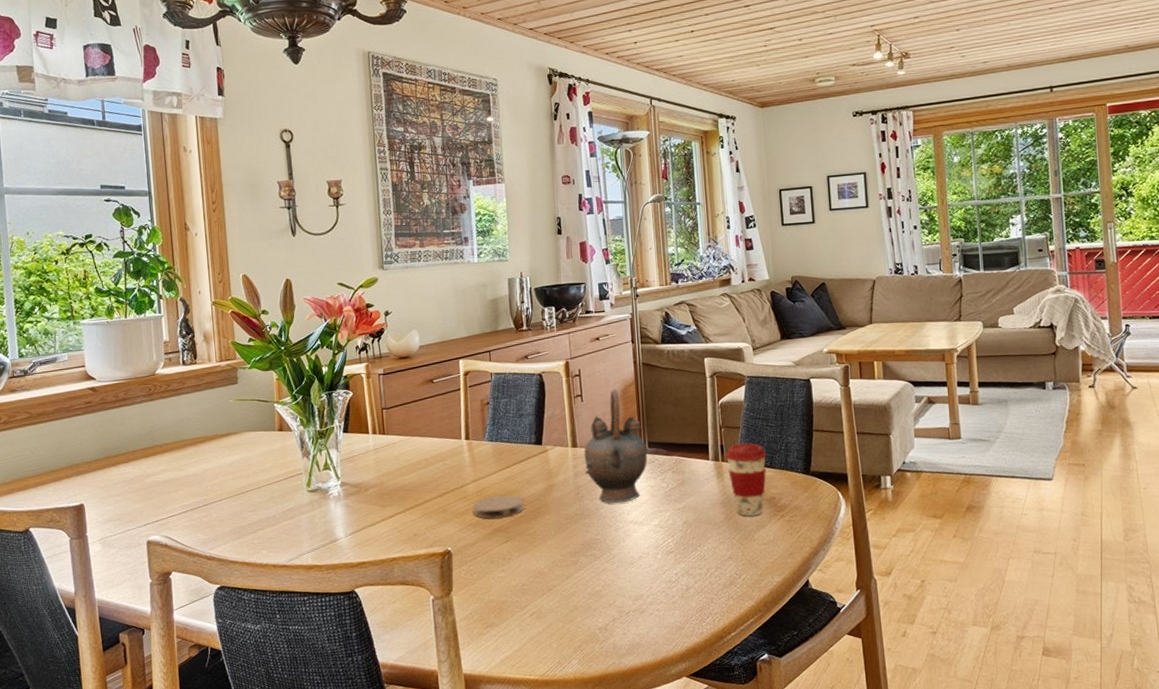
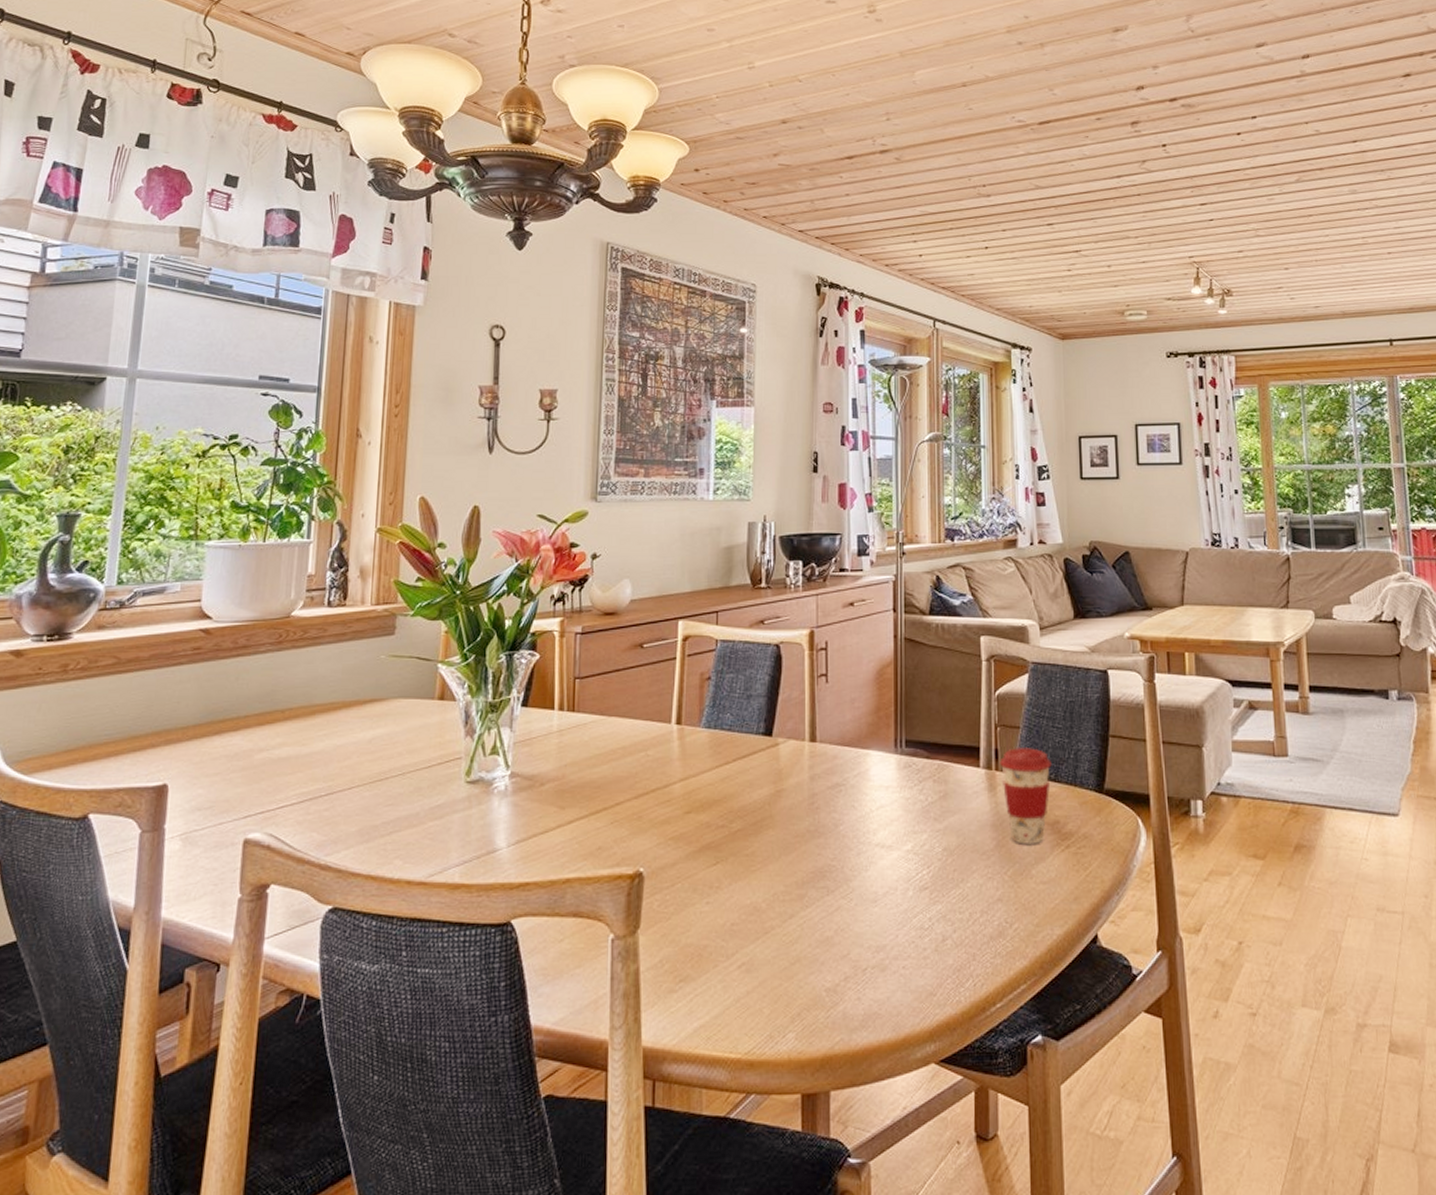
coaster: present [472,495,525,519] -> none [676,801,743,831]
teapot: present [583,389,648,504] -> none [823,669,904,819]

